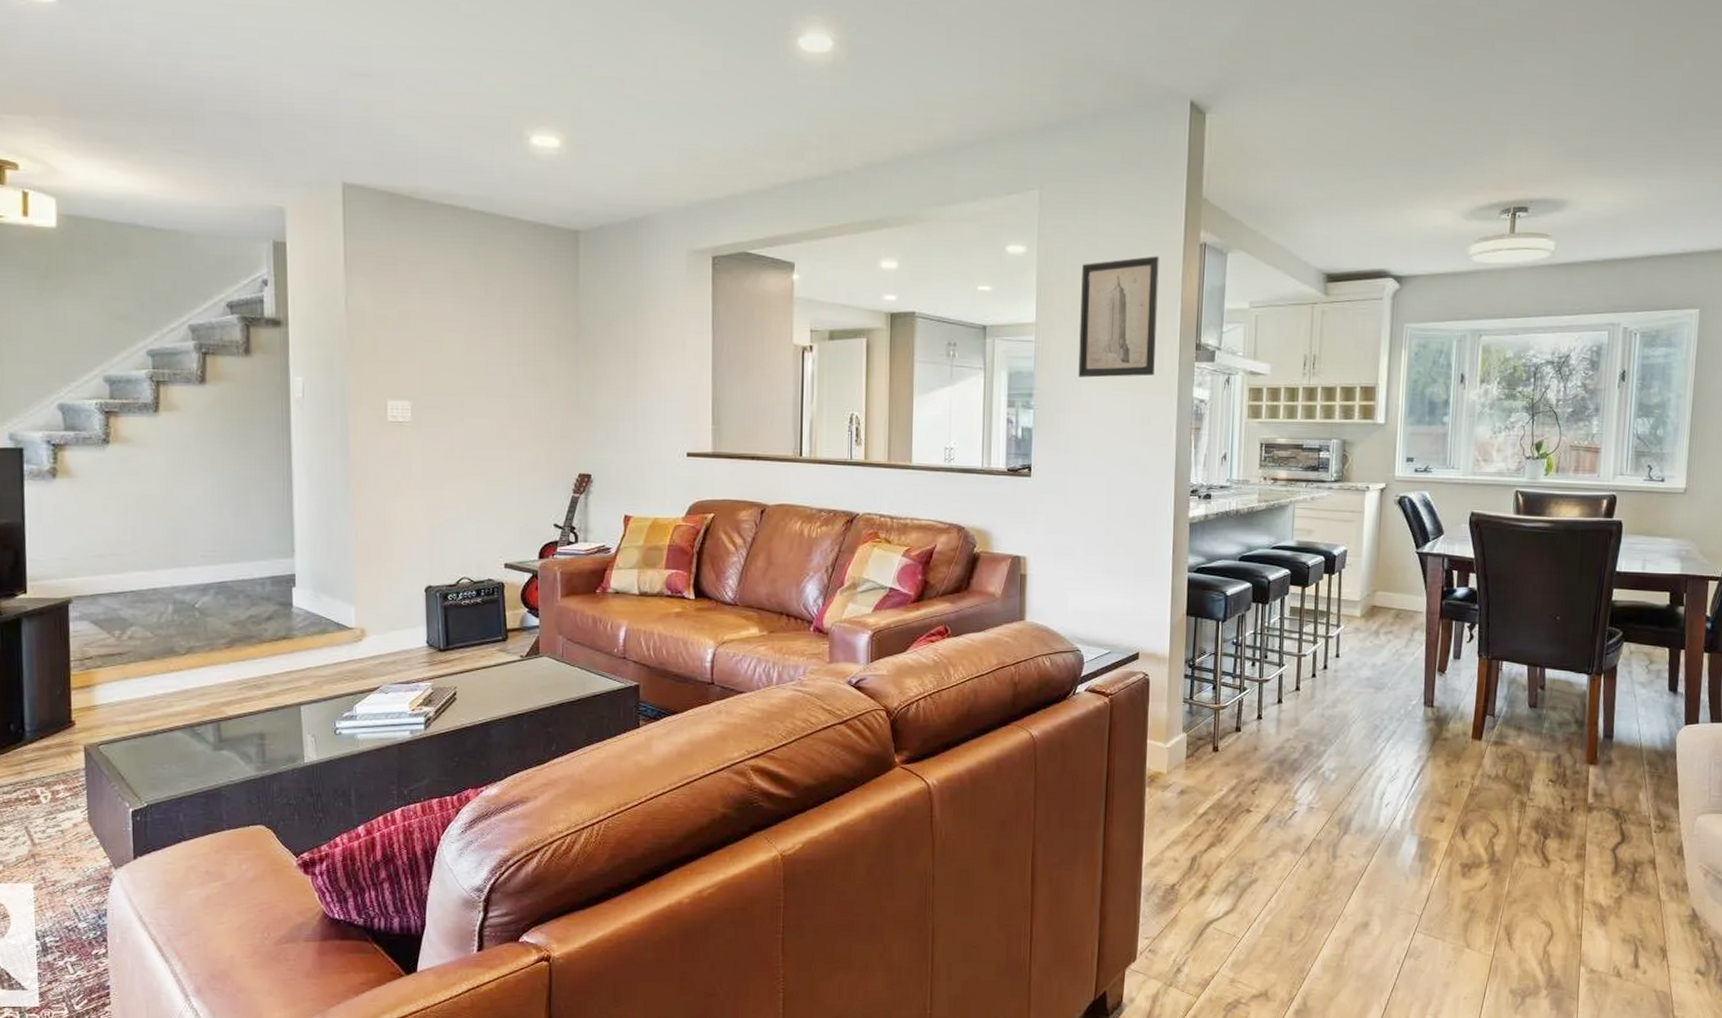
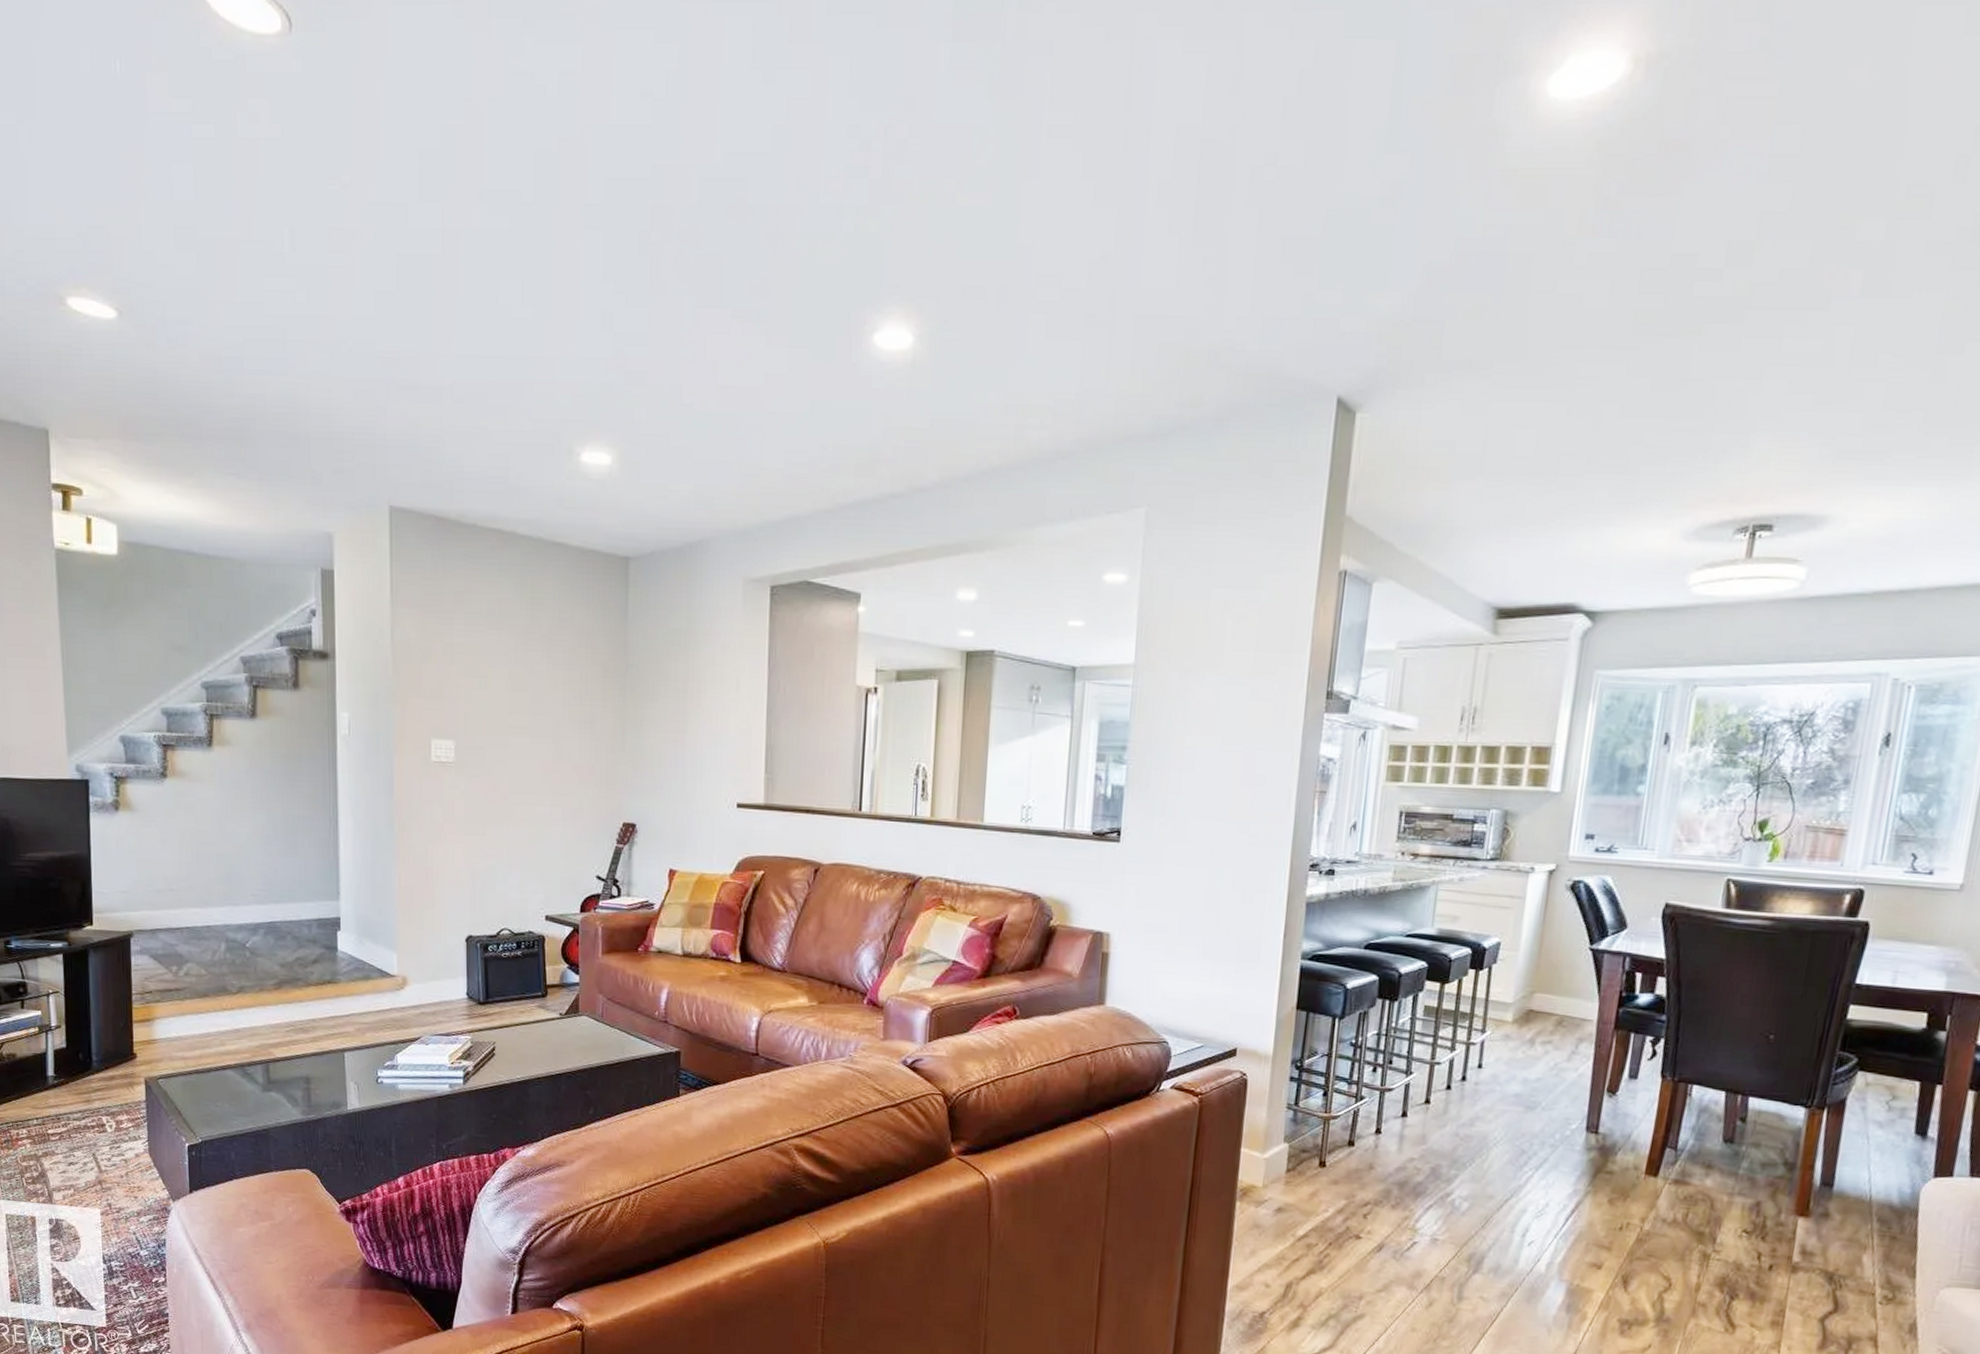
wall art: present [1078,256,1159,378] -> none [1181,586,1288,730]

